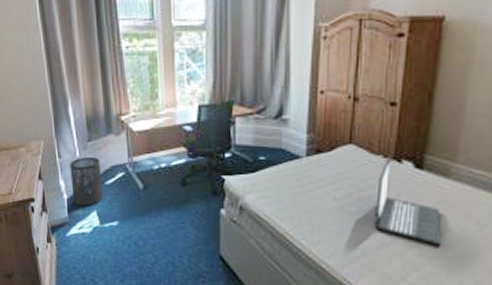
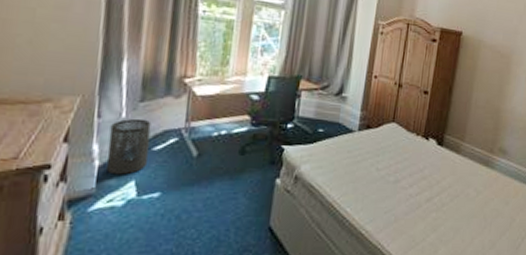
laptop: present [375,155,441,247] -> none [406,133,452,210]

